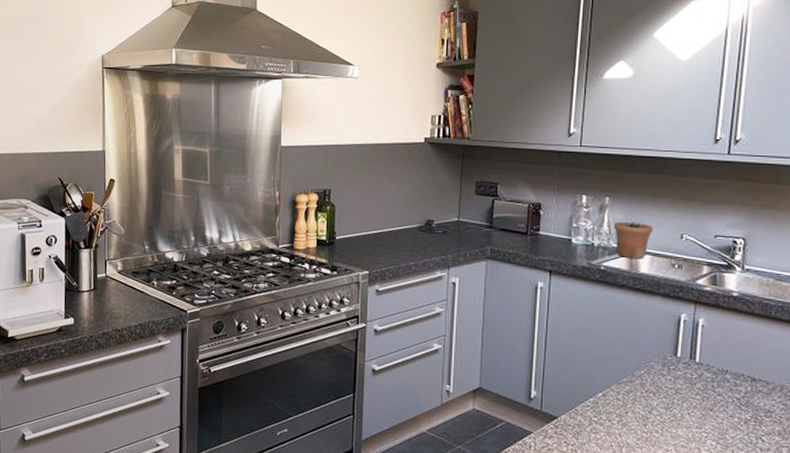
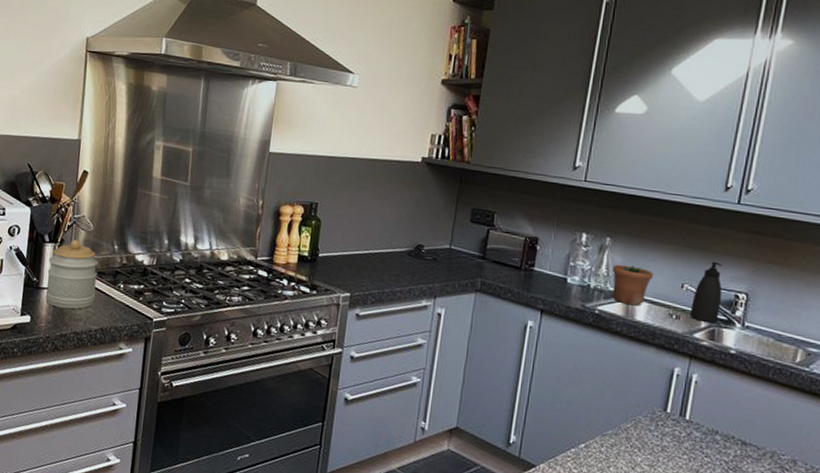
jar: none [86,244,132,309] -> present [45,239,99,310]
soap dispenser: none [691,211,721,269] -> present [689,261,723,323]

